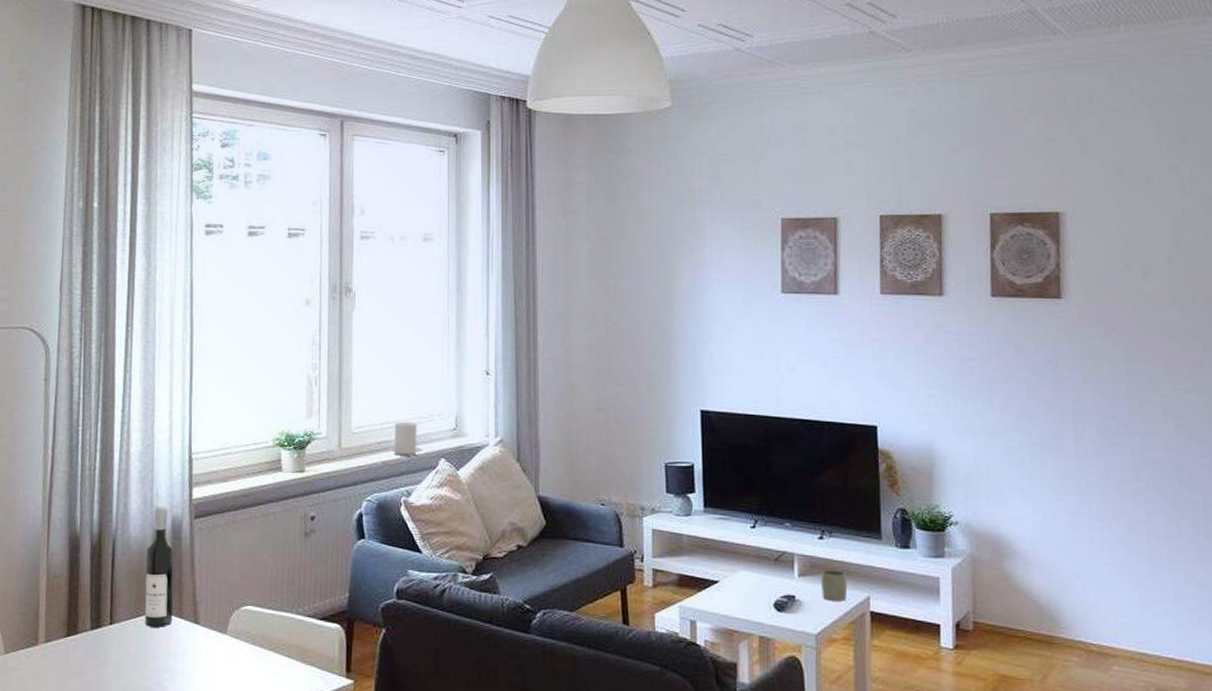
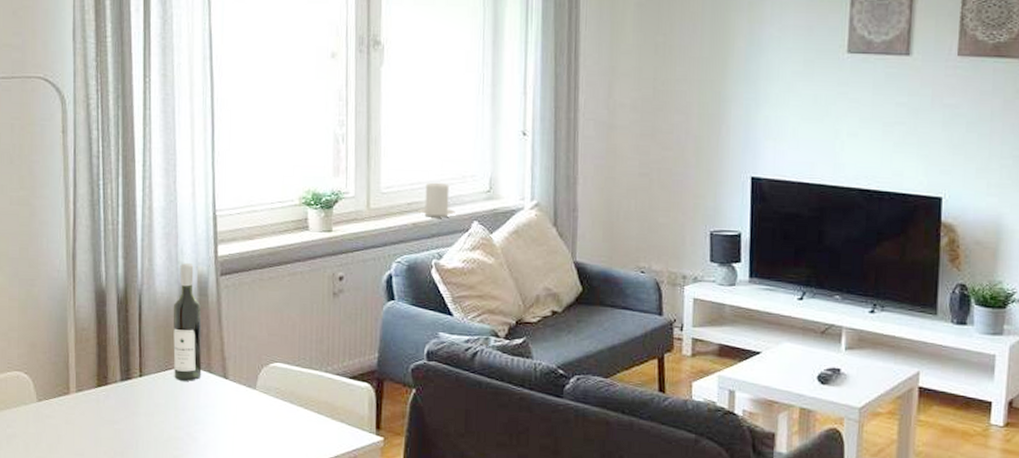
mug: present [821,570,848,601] -> none [869,344,897,376]

